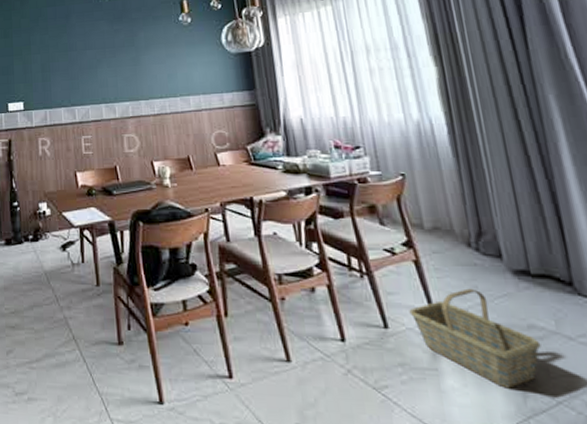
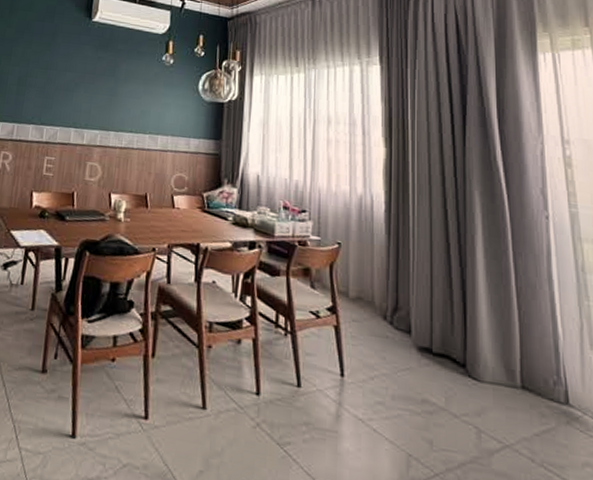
basket: present [409,288,541,389] -> none [322,358,430,457]

